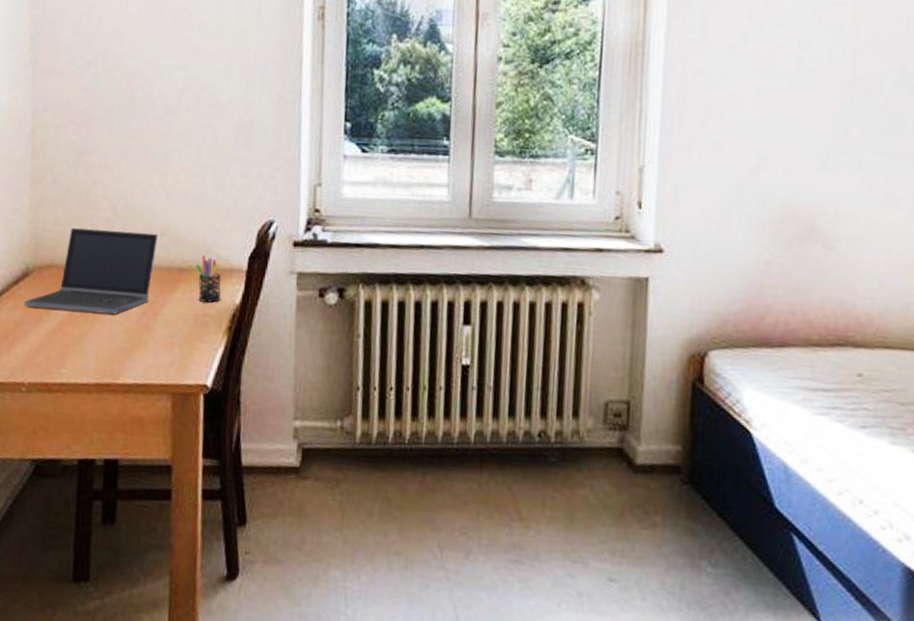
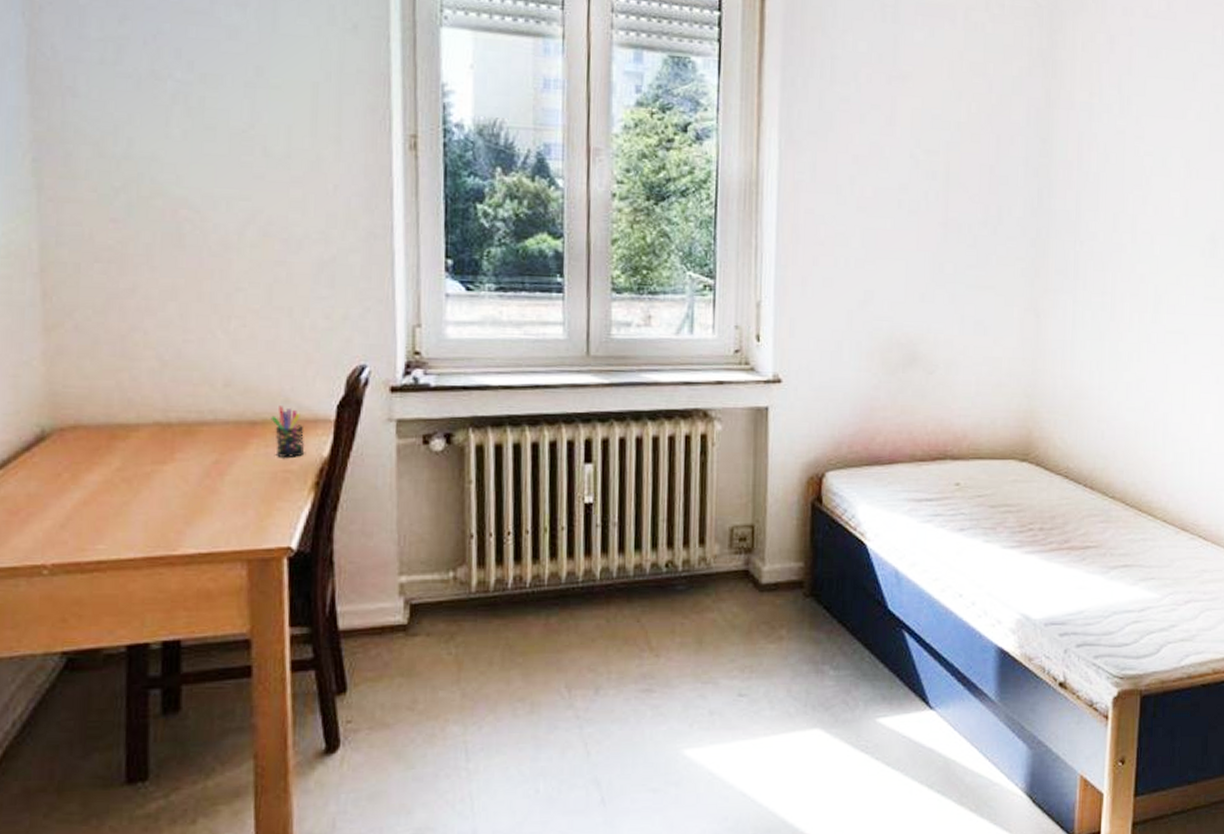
laptop computer: present [24,228,159,315] -> none [40,382,222,478]

